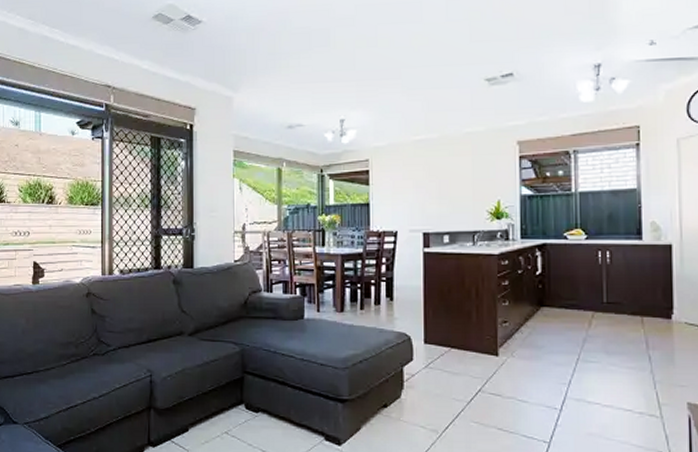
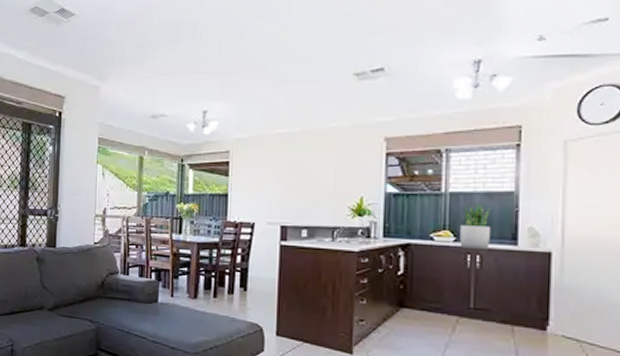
planter: none [591,202,618,246] -> present [460,204,491,251]

